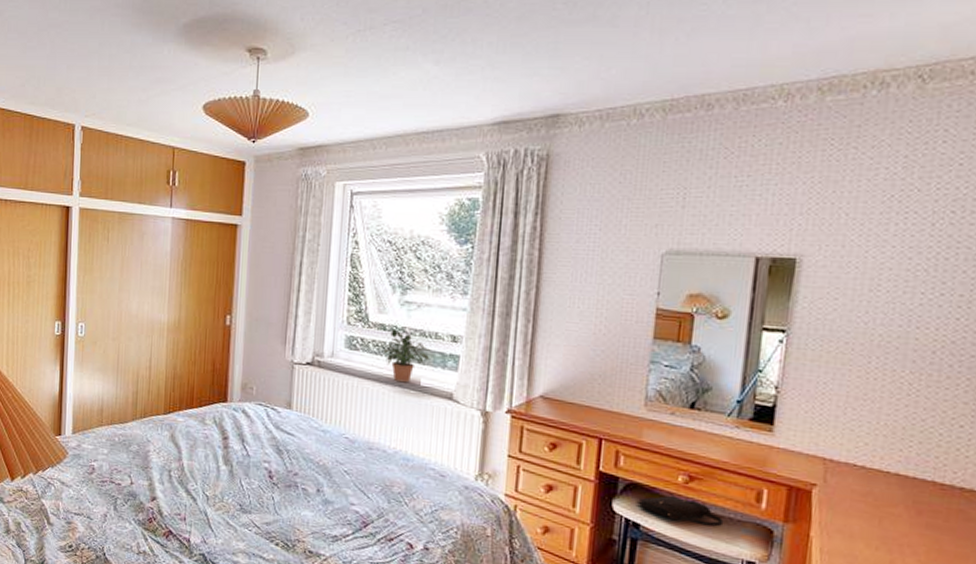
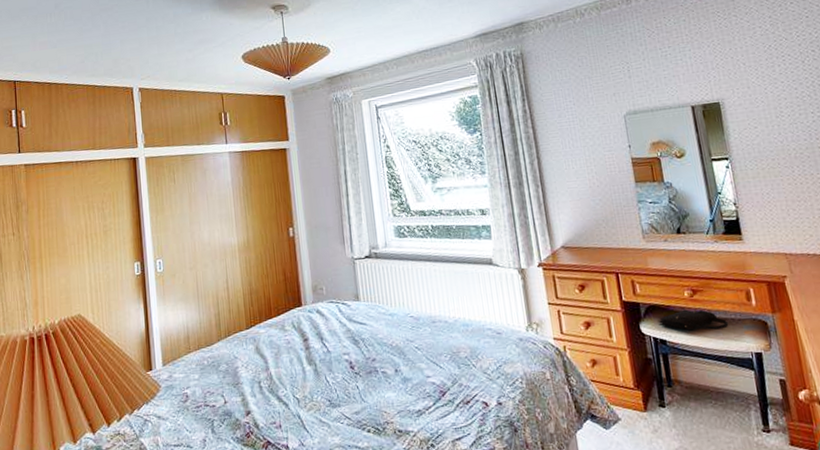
potted plant: present [383,329,431,383] -> none [427,213,466,258]

